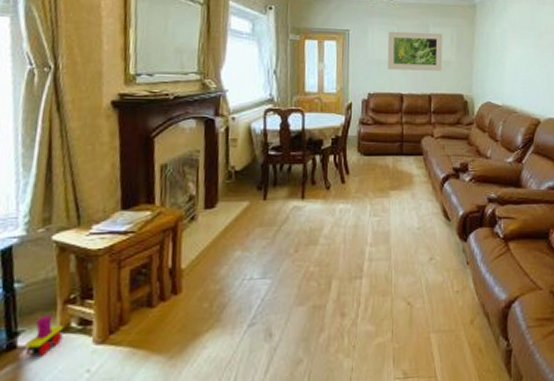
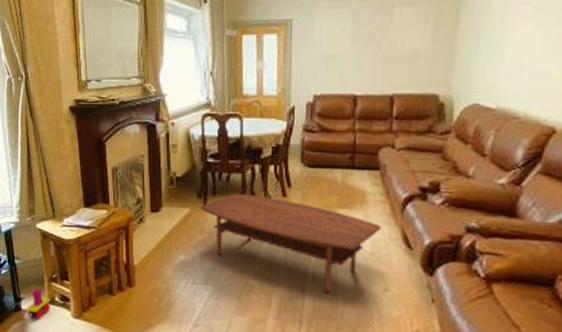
coffee table: none [260,182,426,271] -> present [200,192,382,295]
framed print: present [388,31,443,71] -> none [338,14,413,66]

